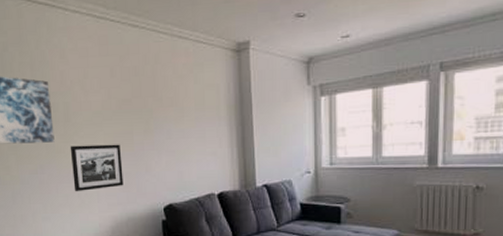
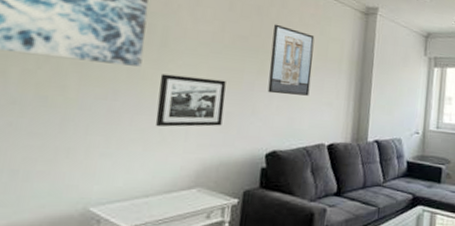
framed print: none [152,81,193,150] -> present [267,24,315,96]

